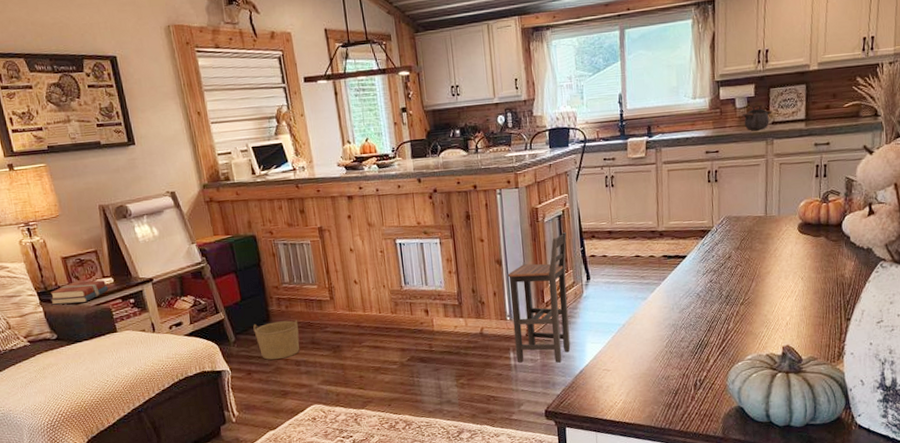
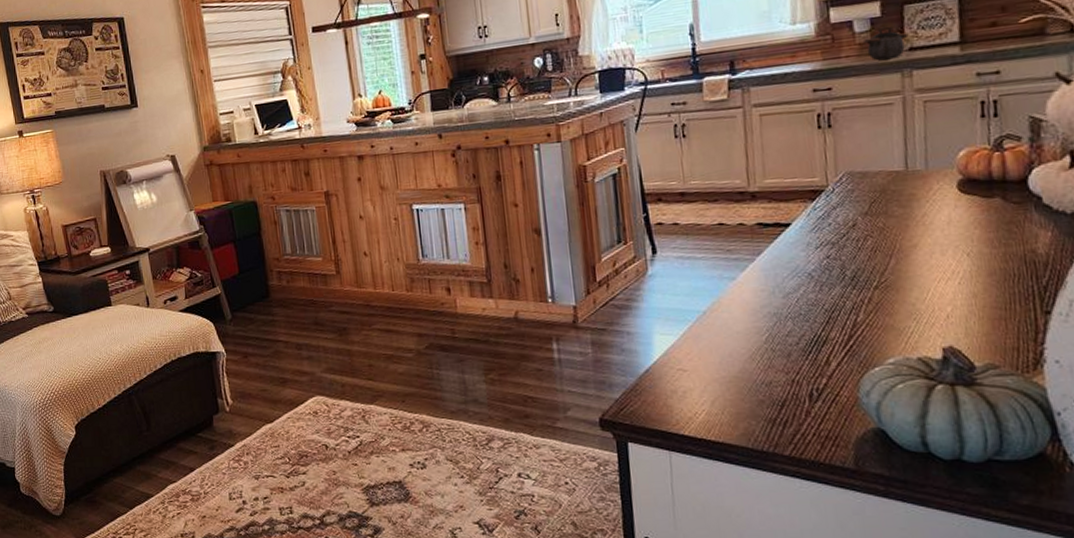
books: present [50,280,109,305] -> none [50,249,106,276]
basket: present [253,320,300,360] -> none [251,296,301,342]
bar stool: present [507,232,571,363] -> none [548,195,632,358]

